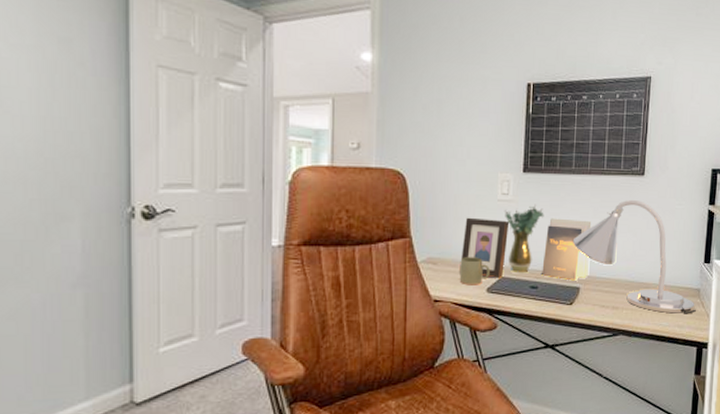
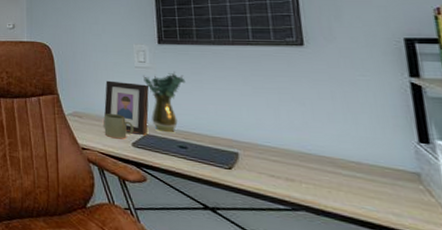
books: present [542,218,592,281] -> none [189,84,247,146]
table lamp: present [572,200,696,314] -> none [221,70,420,202]

